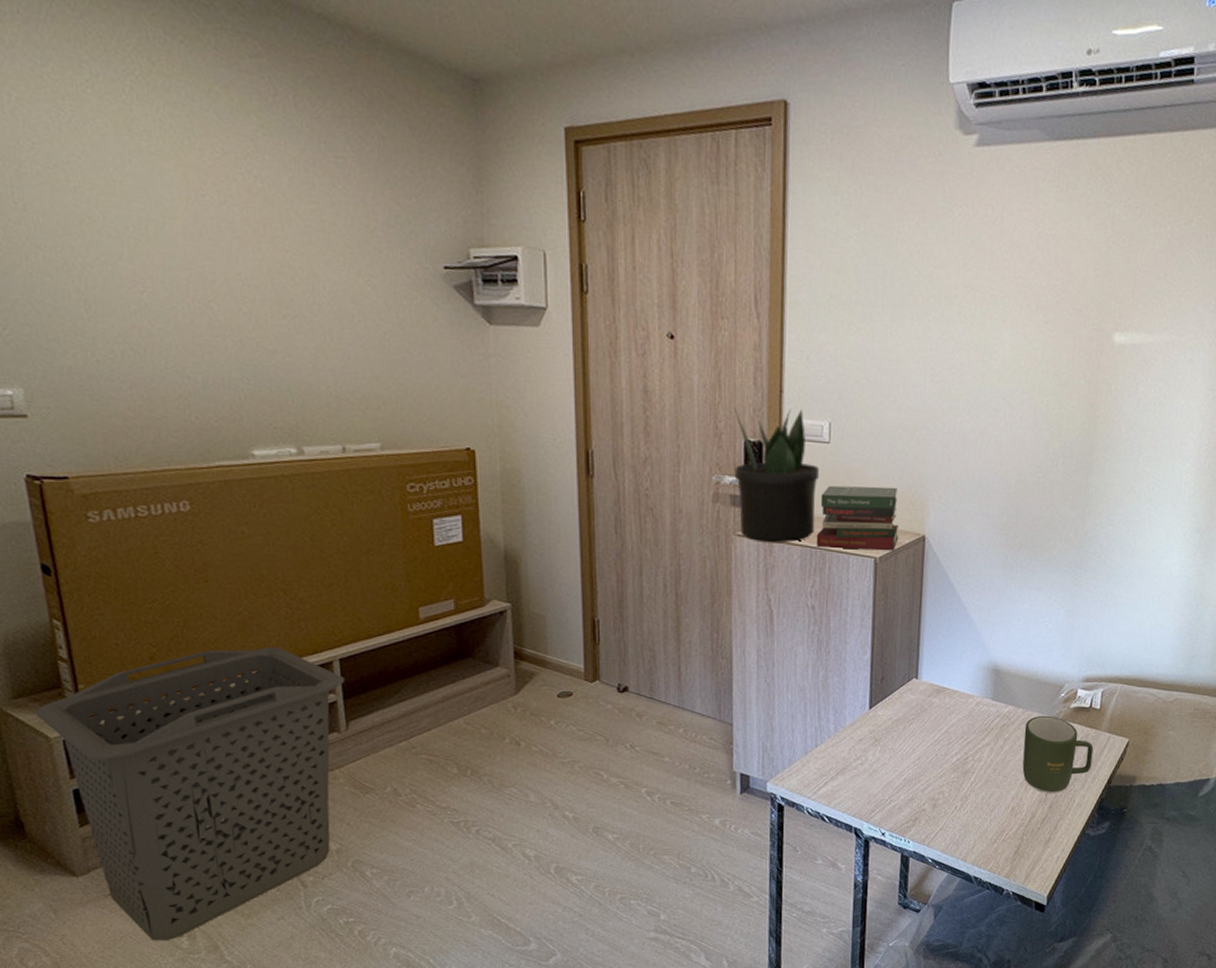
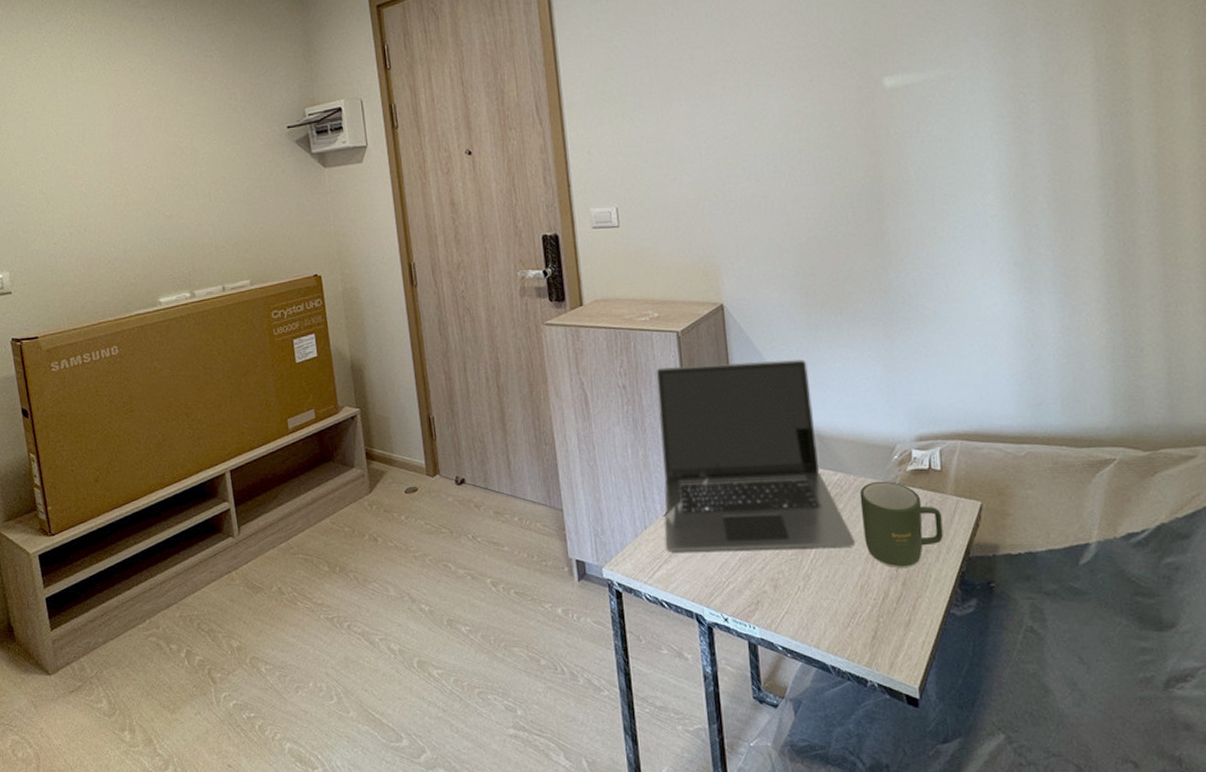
laundry basket: present [34,646,344,941] -> none [19,463,235,735]
planter: present [733,406,820,544] -> none [528,199,616,329]
books: present [816,485,899,550] -> none [617,260,697,328]
laptop: none [835,592,1013,772] -> present [656,359,855,552]

